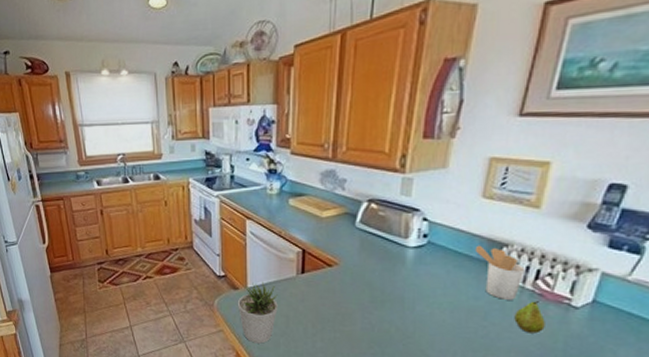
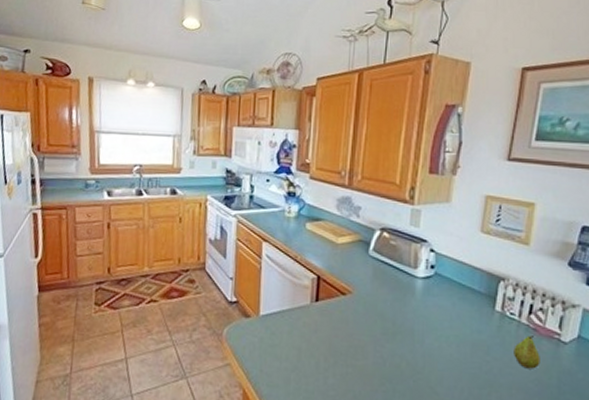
potted plant: present [237,281,278,344] -> none [247,309,291,380]
utensil holder: present [474,245,526,300] -> none [476,278,521,334]

